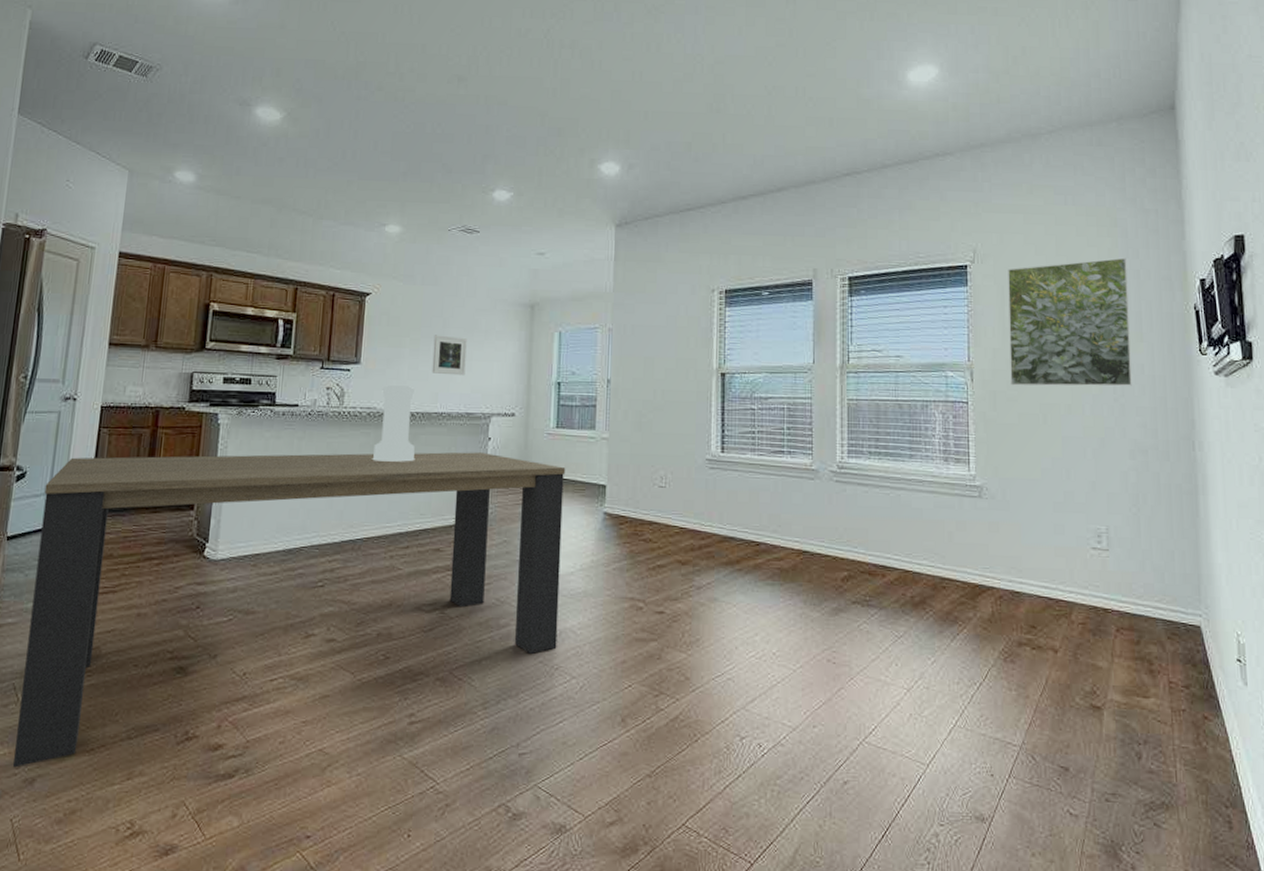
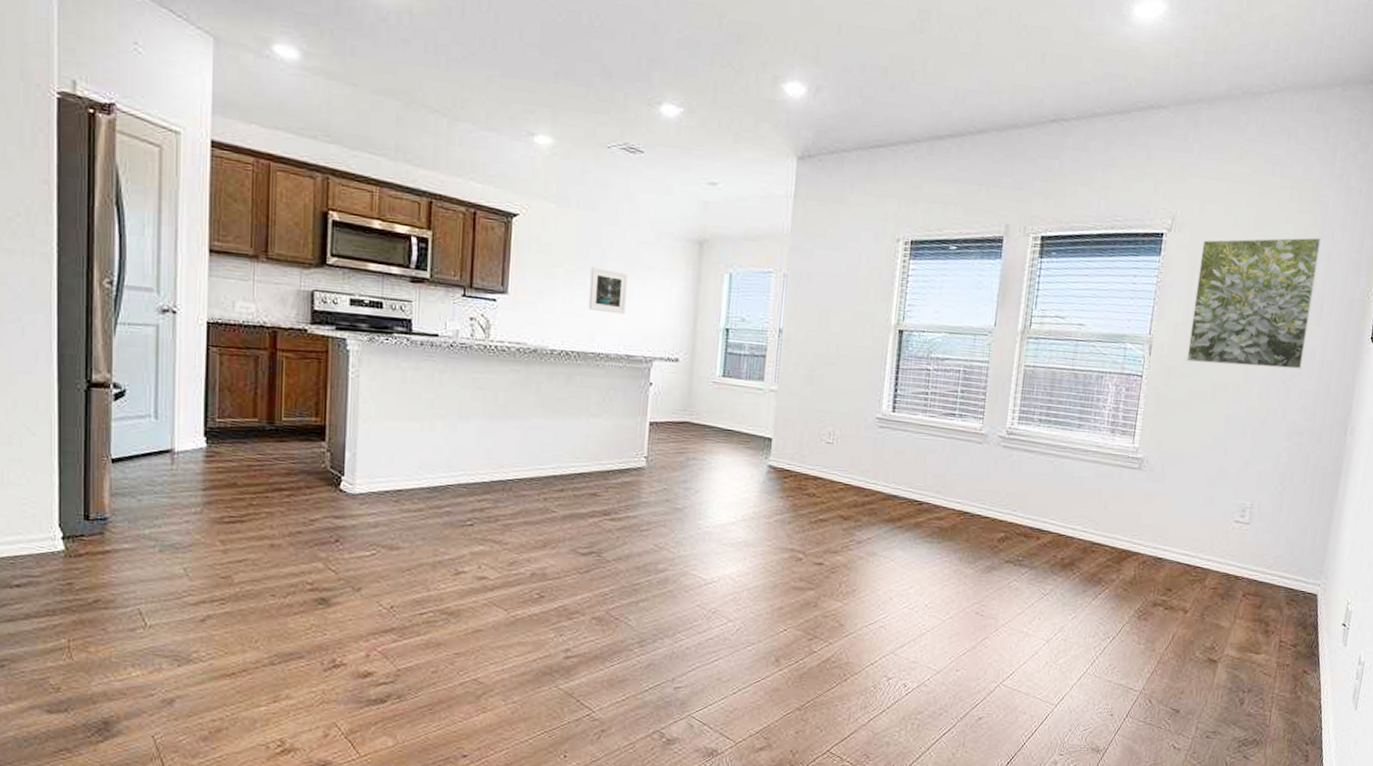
dining table: present [13,452,566,768] -> none [149,377,731,689]
vase: present [372,385,415,462] -> none [522,319,570,403]

